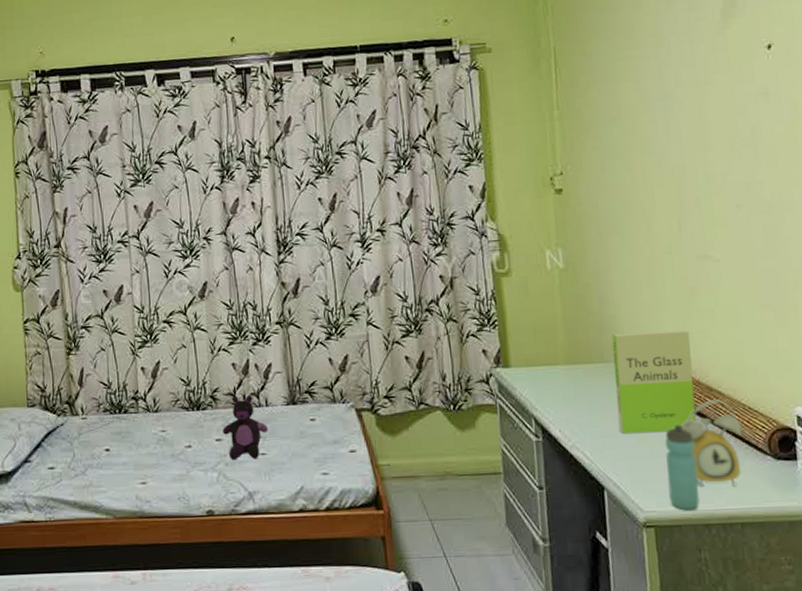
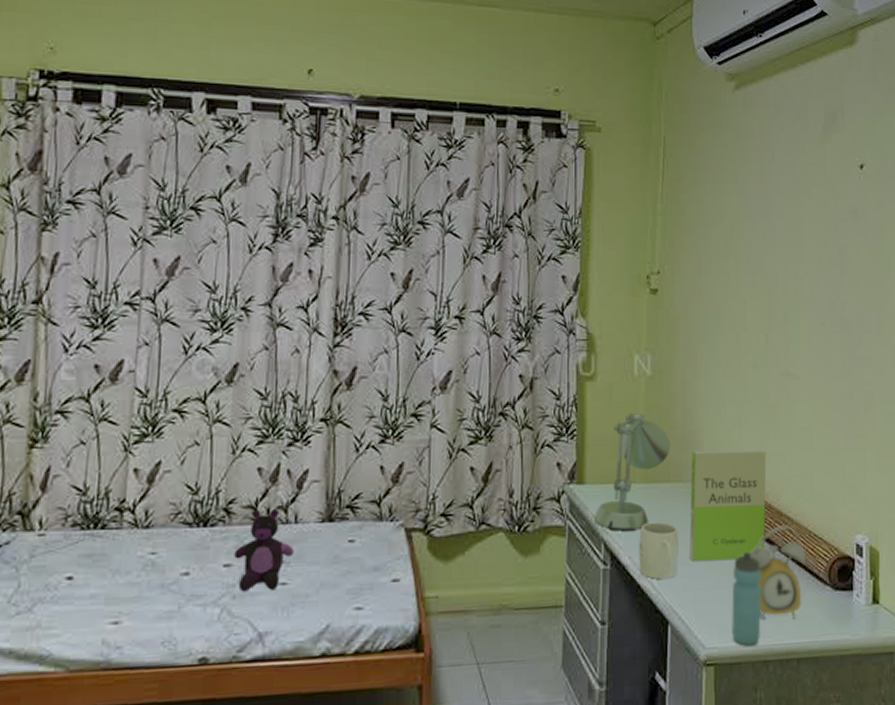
desk lamp: none [523,302,590,408] -> present [595,412,670,531]
mug: none [567,398,609,451] -> present [639,521,680,580]

